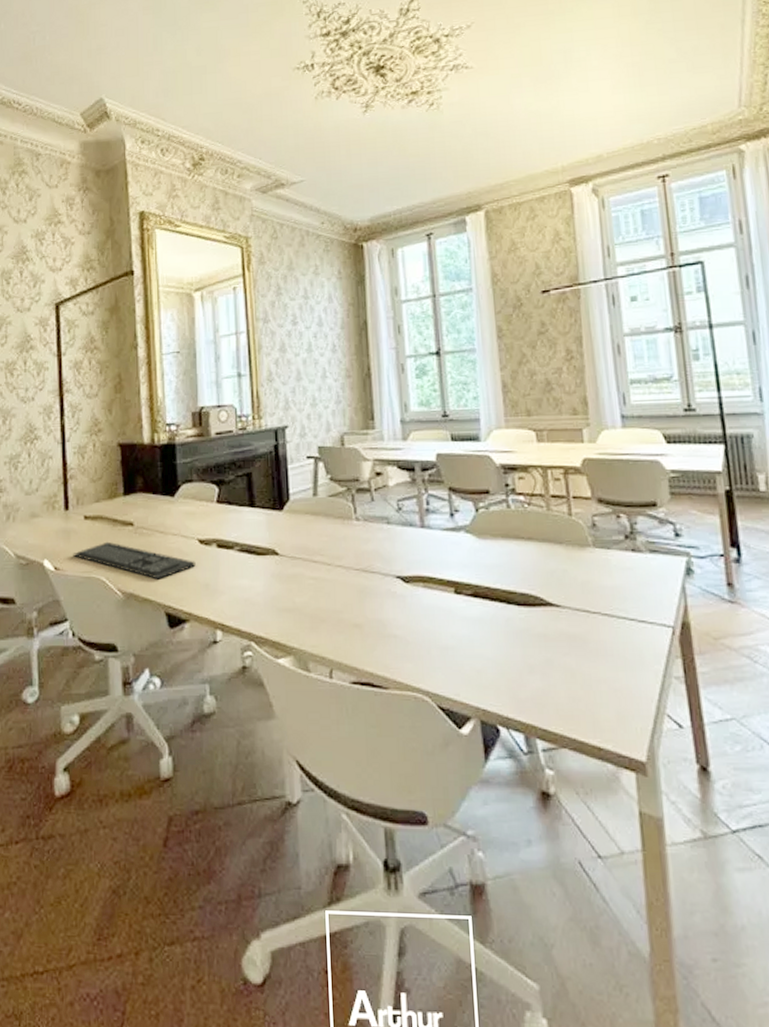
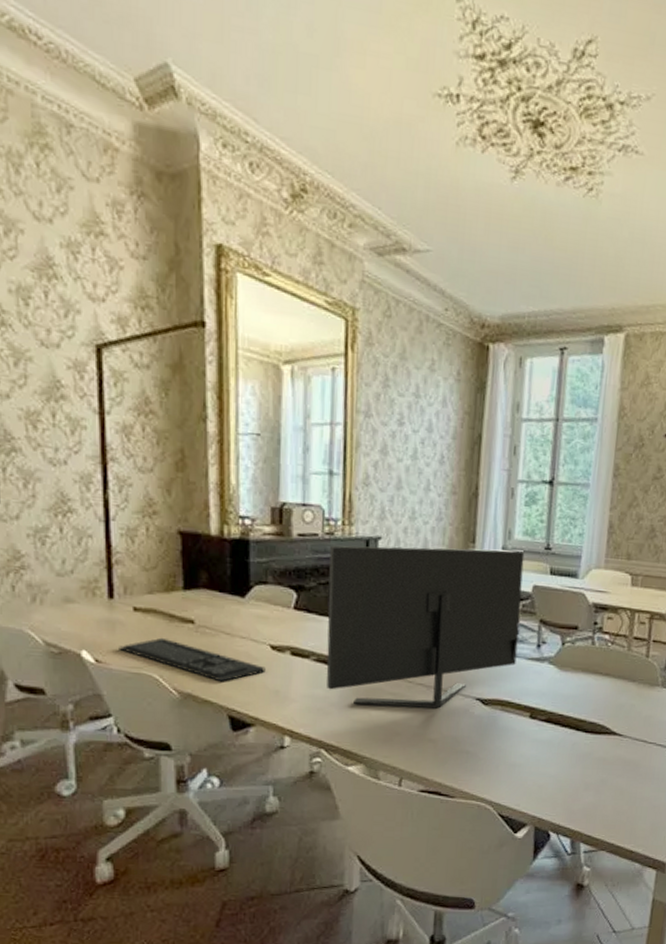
monitor: none [244,421,431,592] -> present [326,545,525,708]

